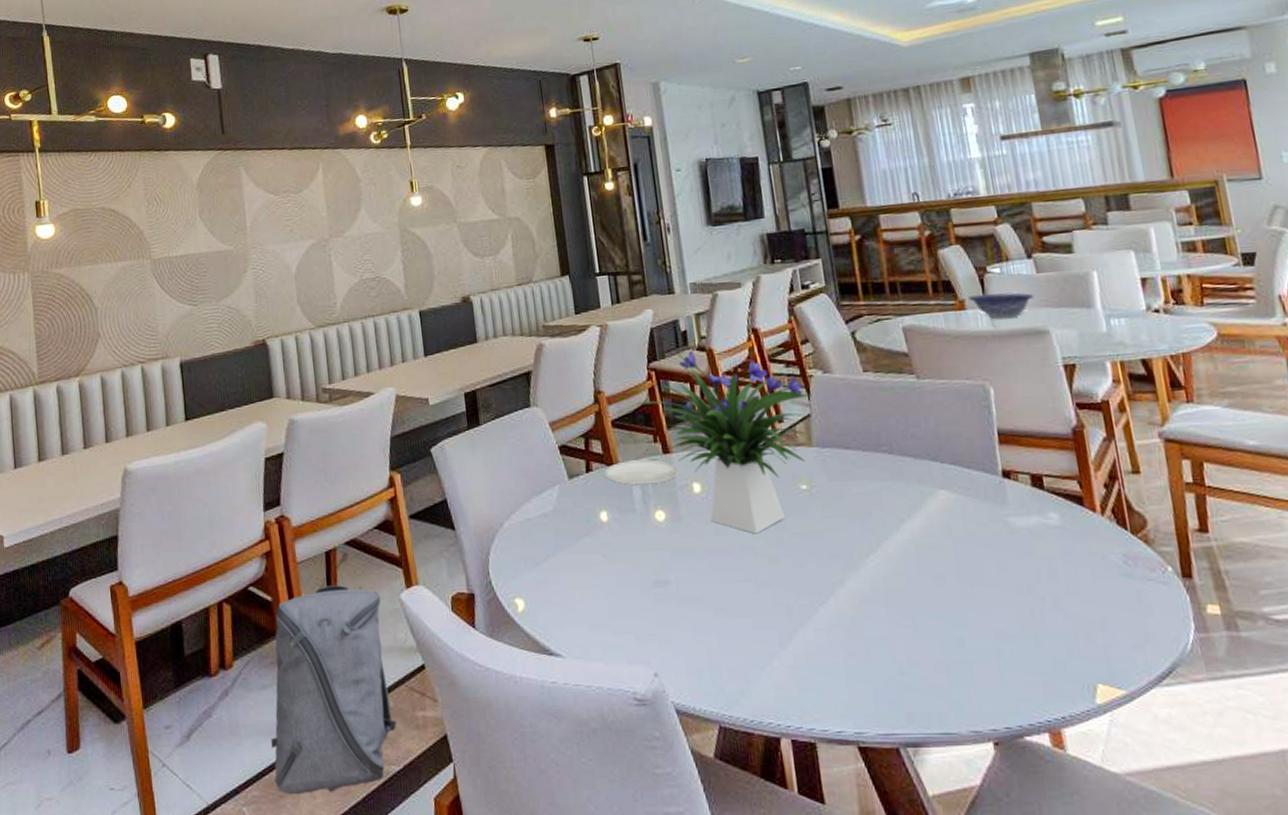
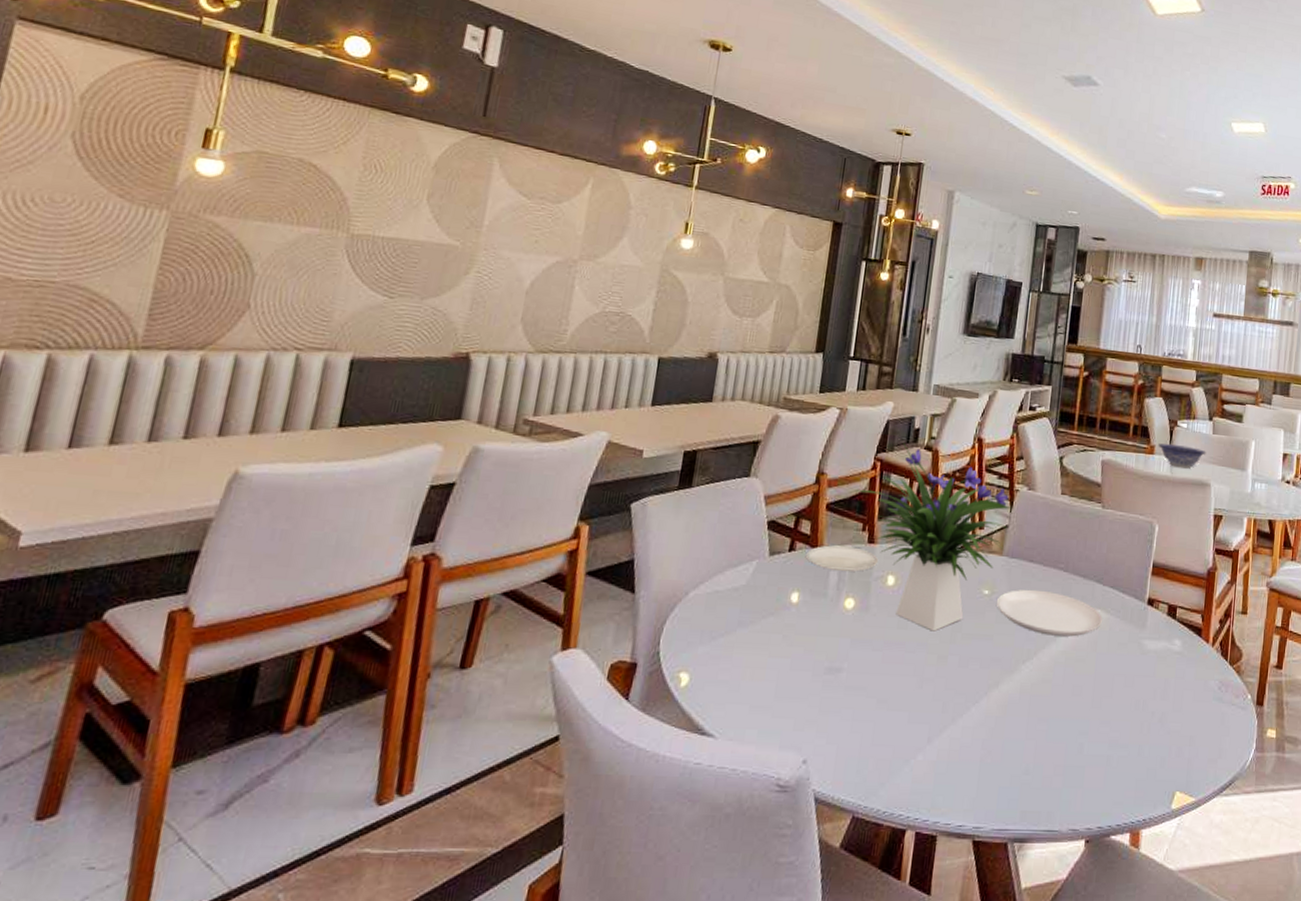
backpack: present [271,585,397,795] -> none [332,639,528,879]
plate: none [817,477,950,525] -> present [996,589,1102,637]

